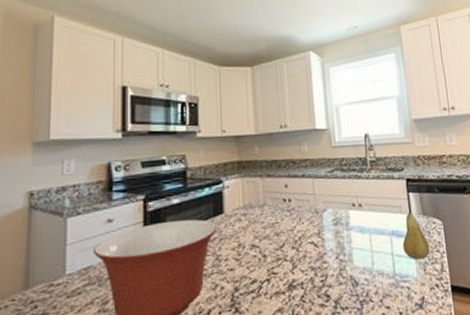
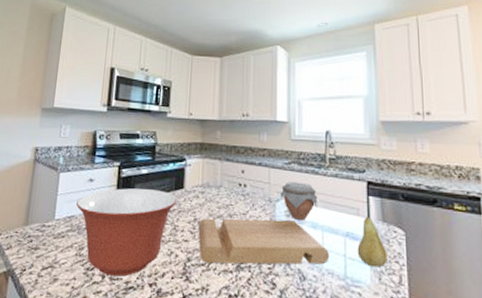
cutting board: none [244,228,379,289] -> present [198,218,330,265]
jar: none [325,188,363,227] -> present [280,182,318,220]

